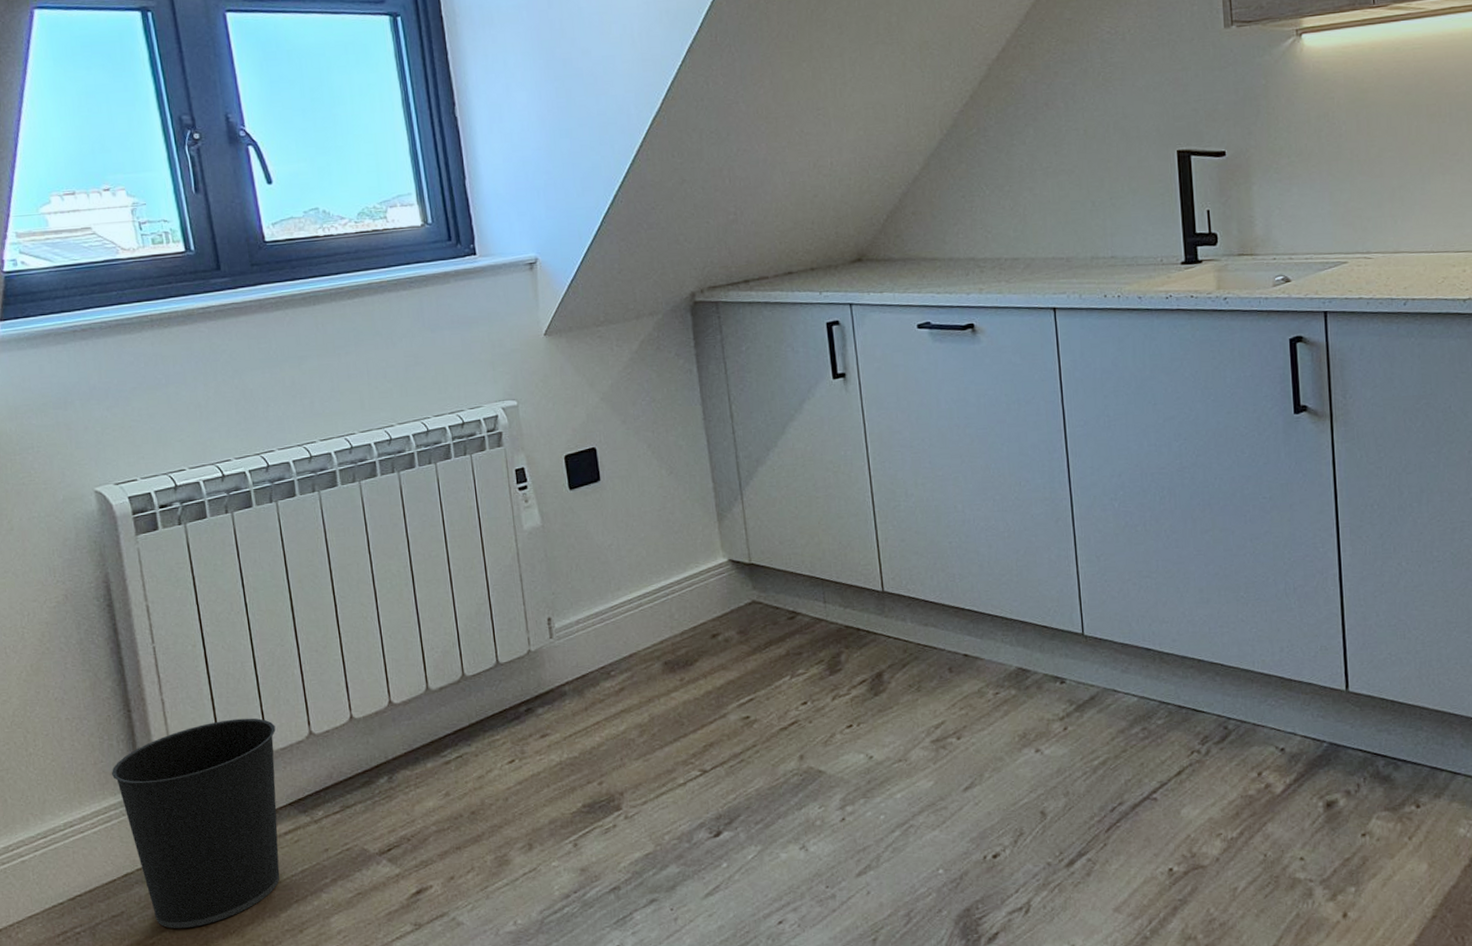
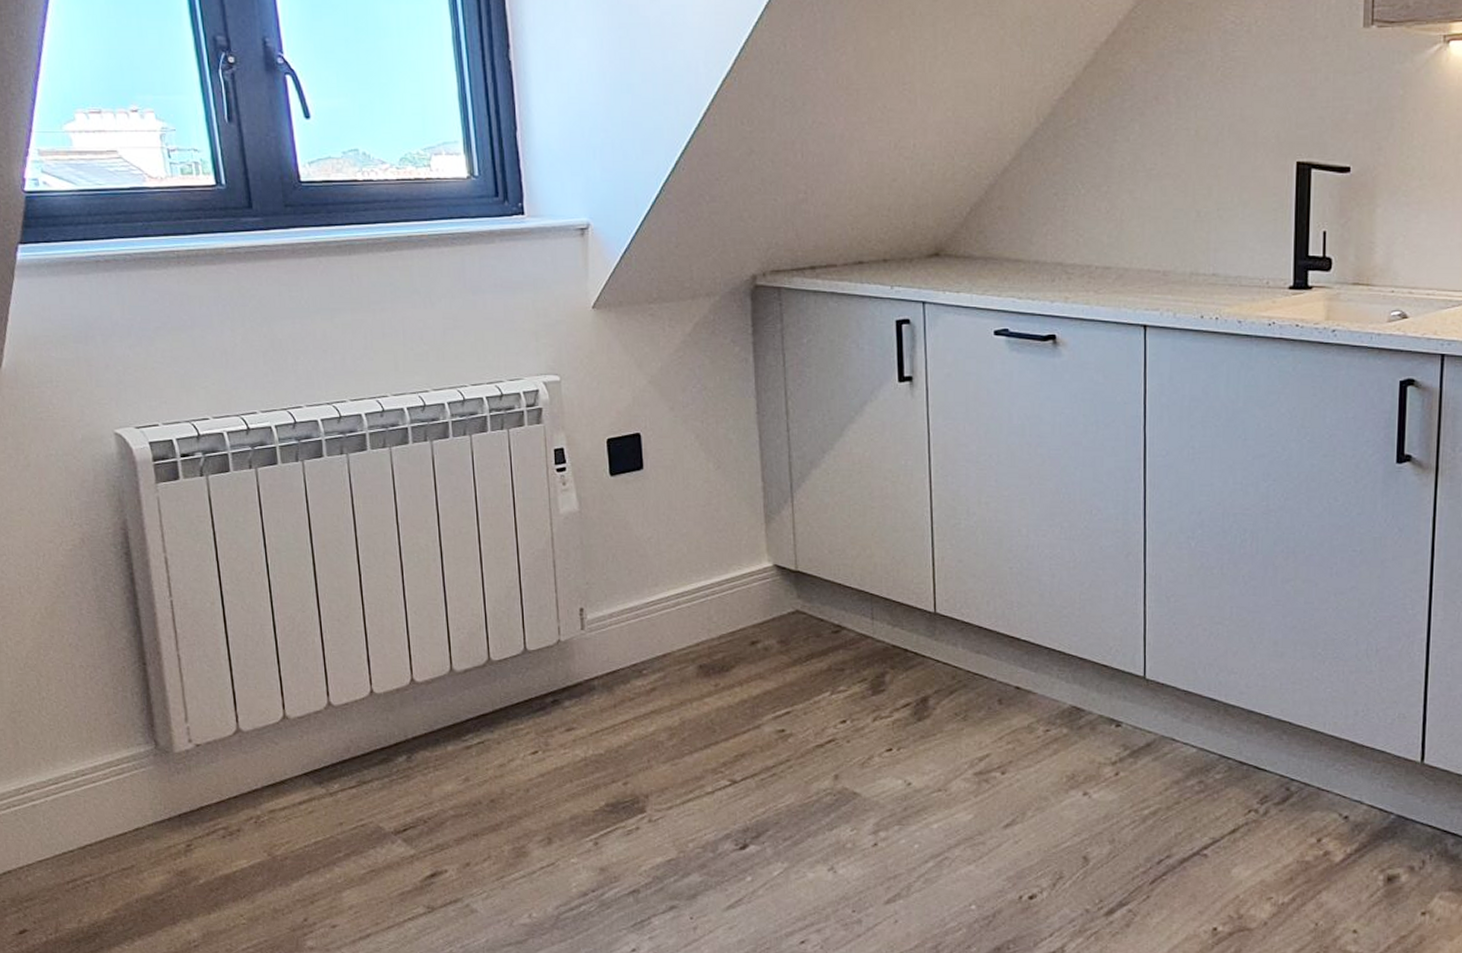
wastebasket: present [111,718,280,929] -> none [124,682,294,889]

